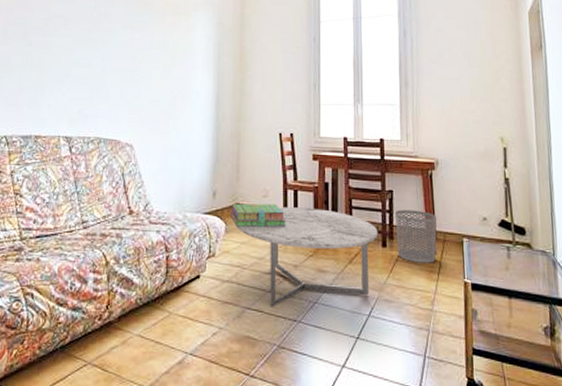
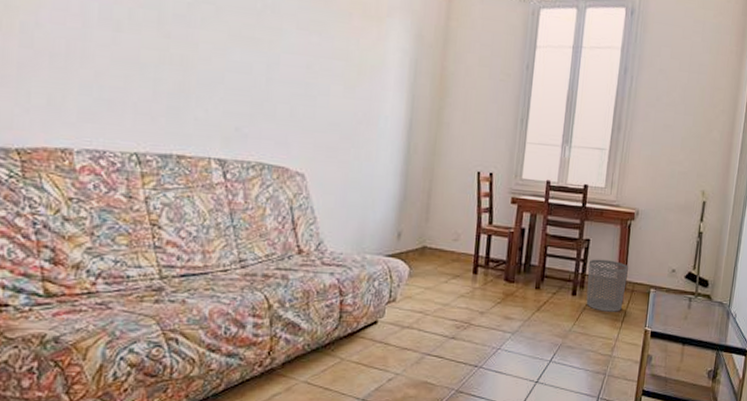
stack of books: present [230,203,286,228] -> none [415,246,476,273]
coffee table: present [236,207,379,307] -> none [421,252,570,353]

